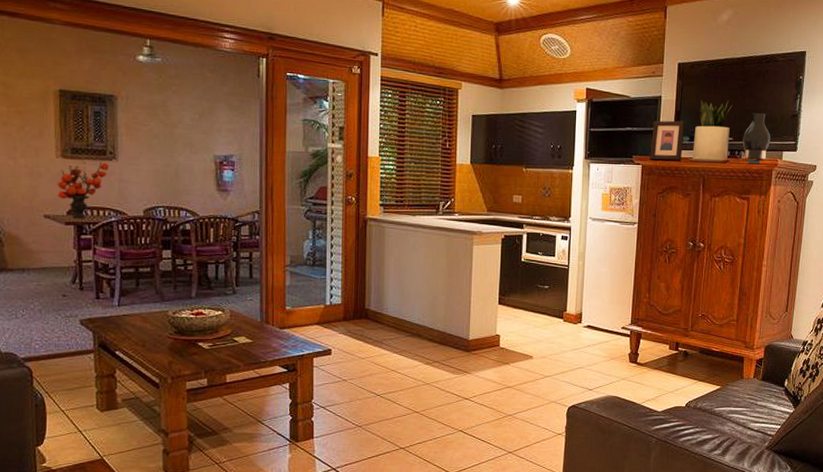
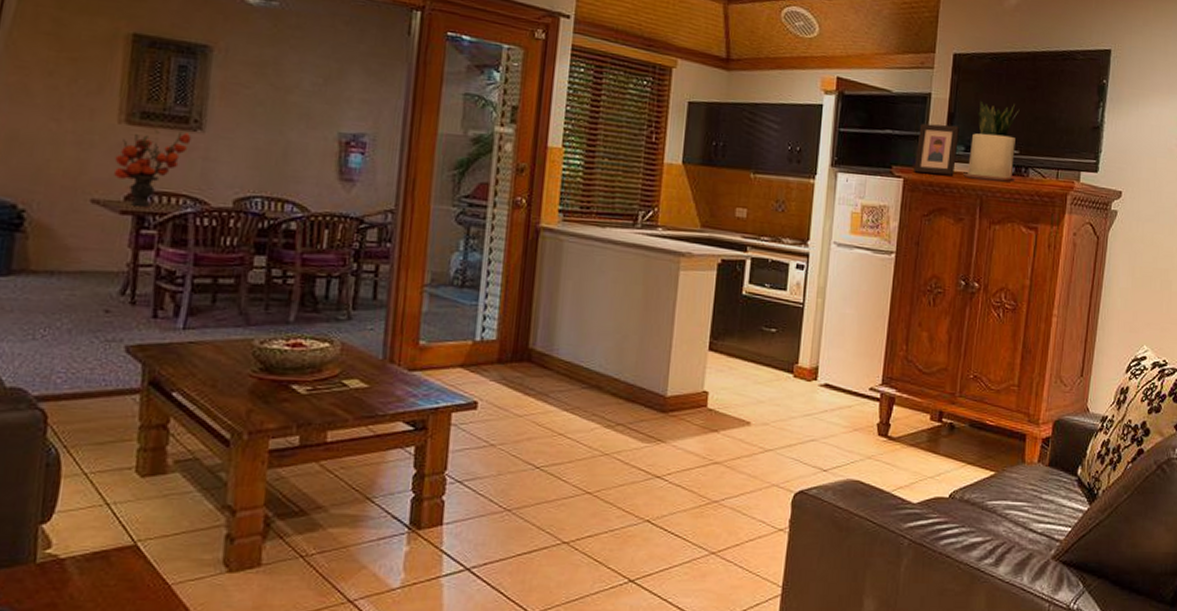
vase: present [742,112,771,165] -> none [1030,120,1066,187]

